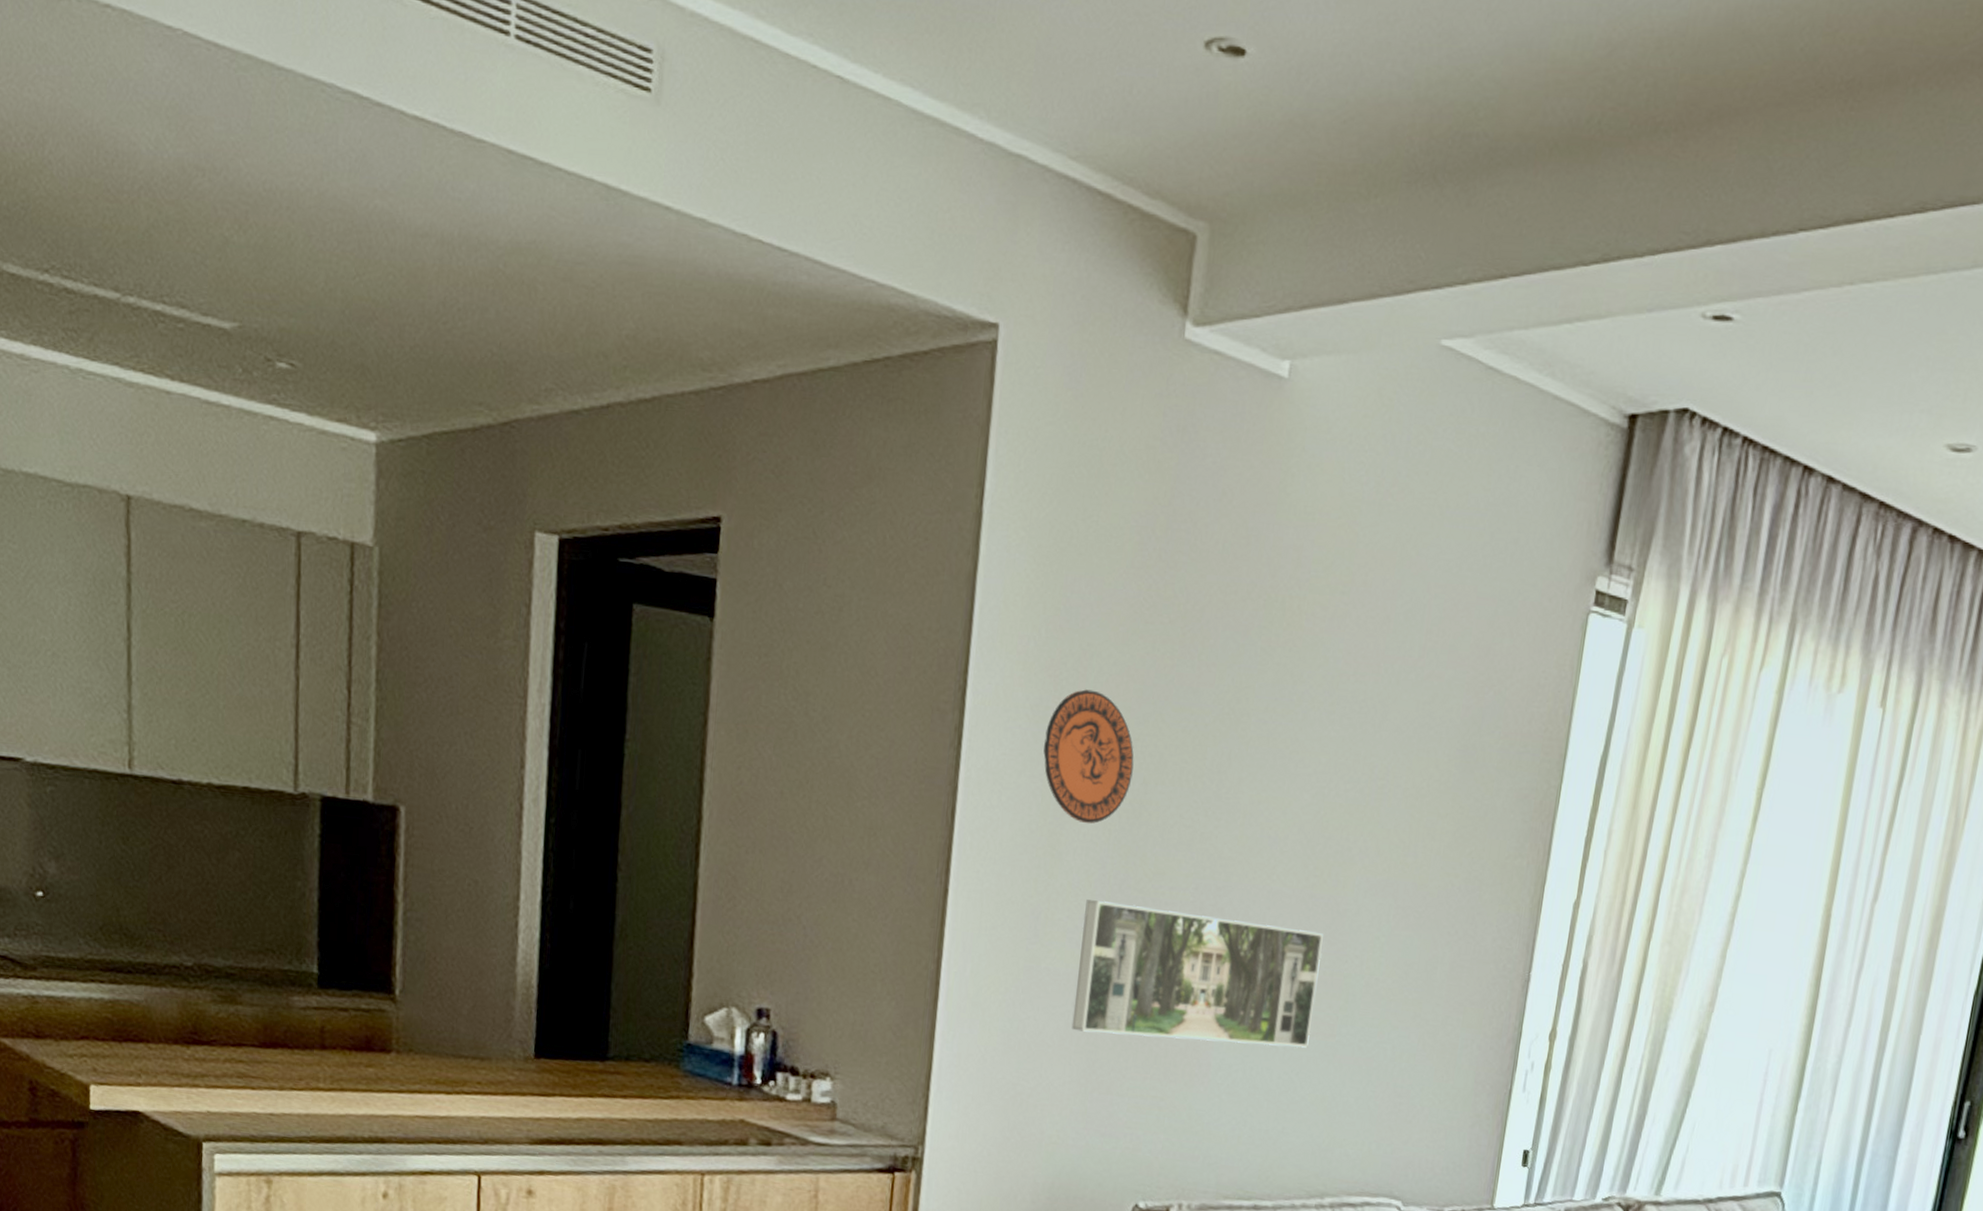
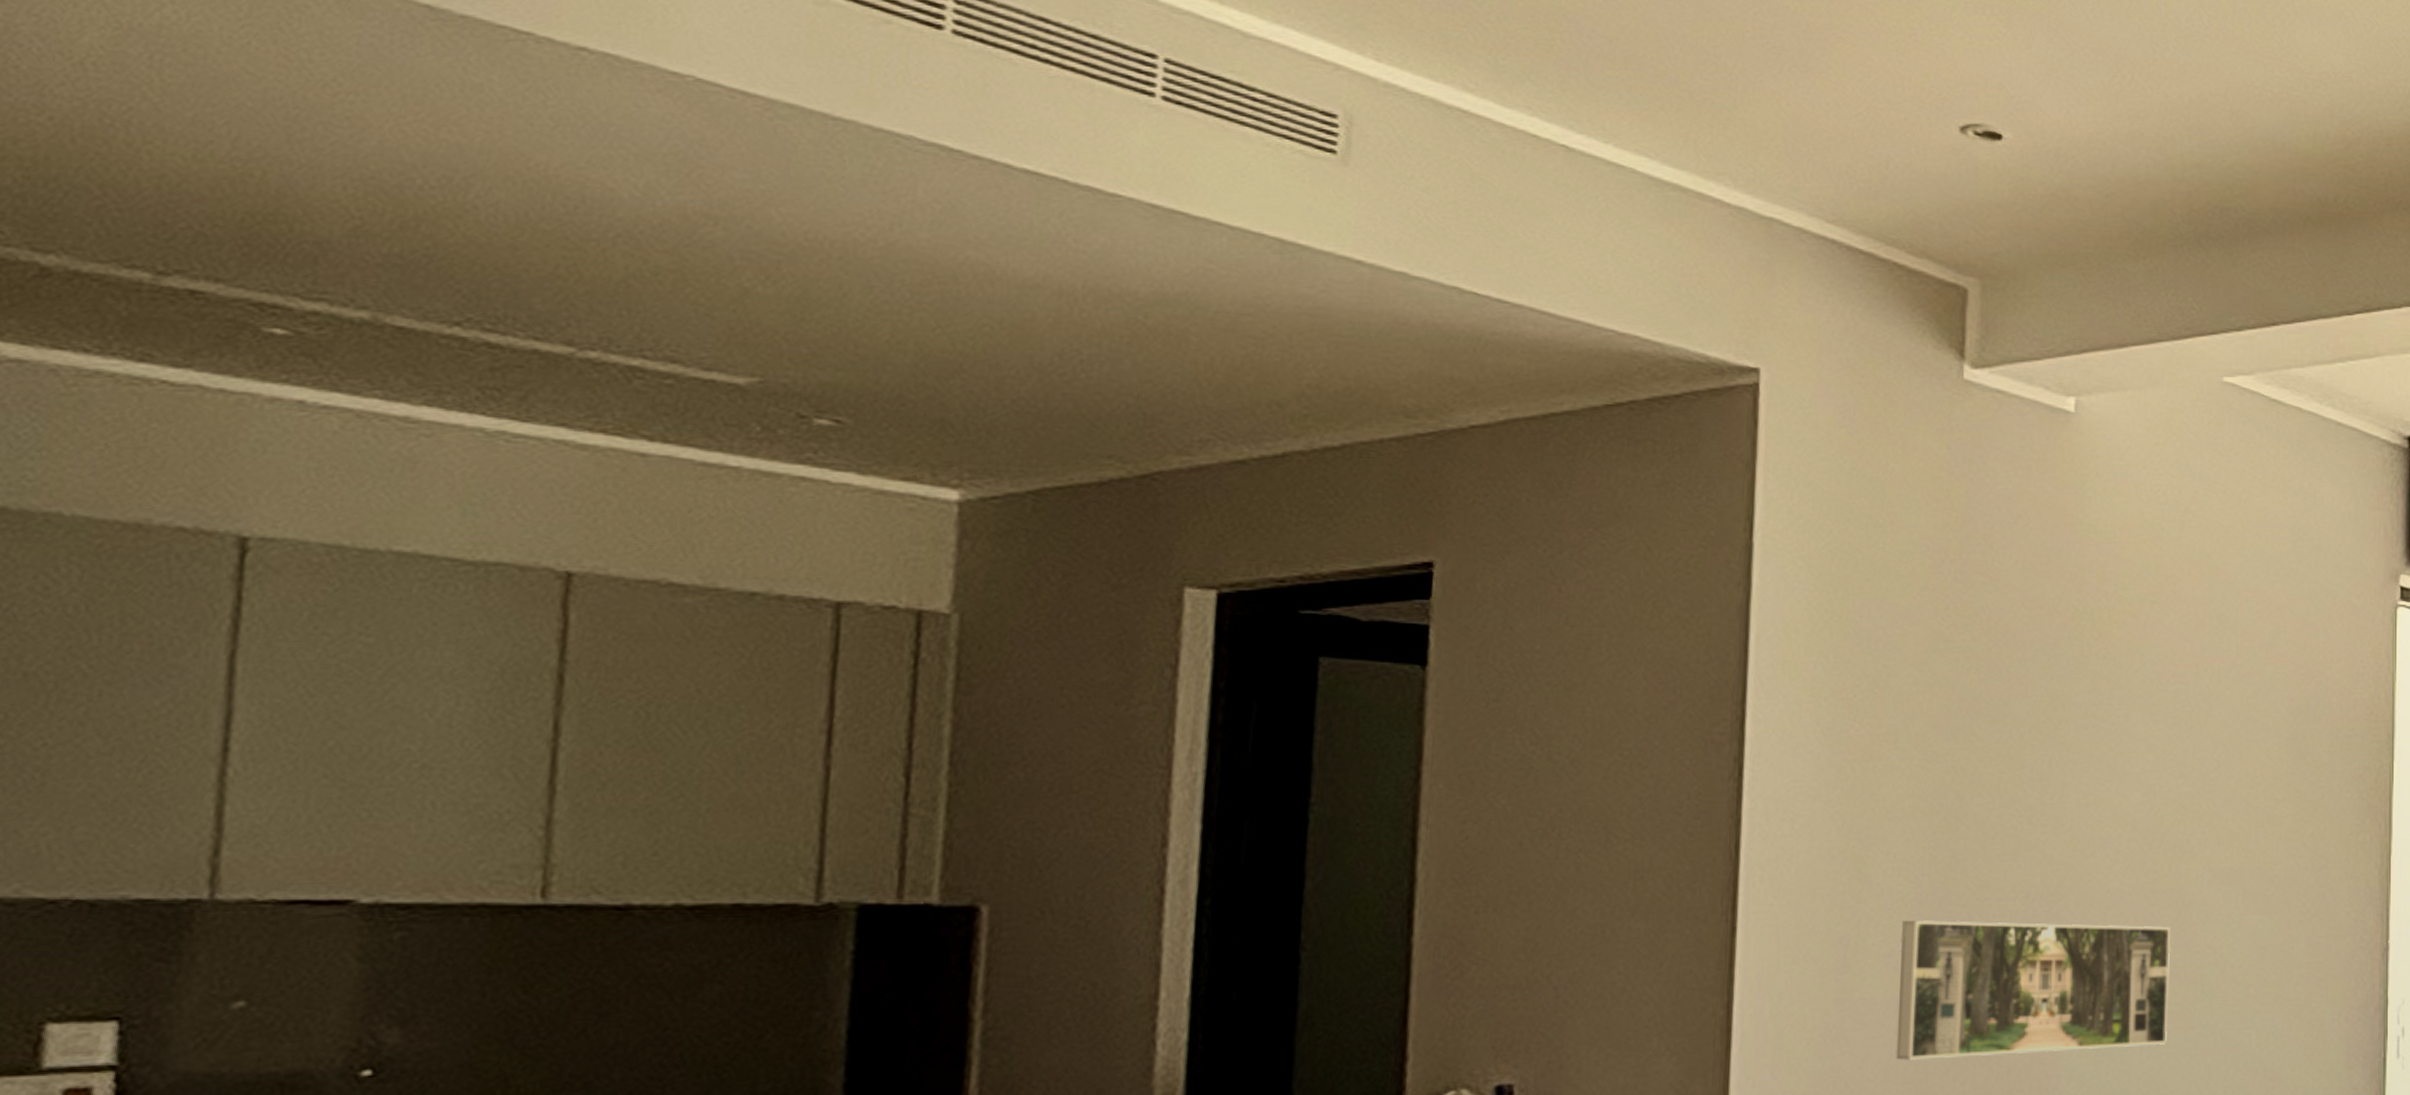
decorative plate: present [1043,689,1134,824] -> none [1840,710,1945,844]

